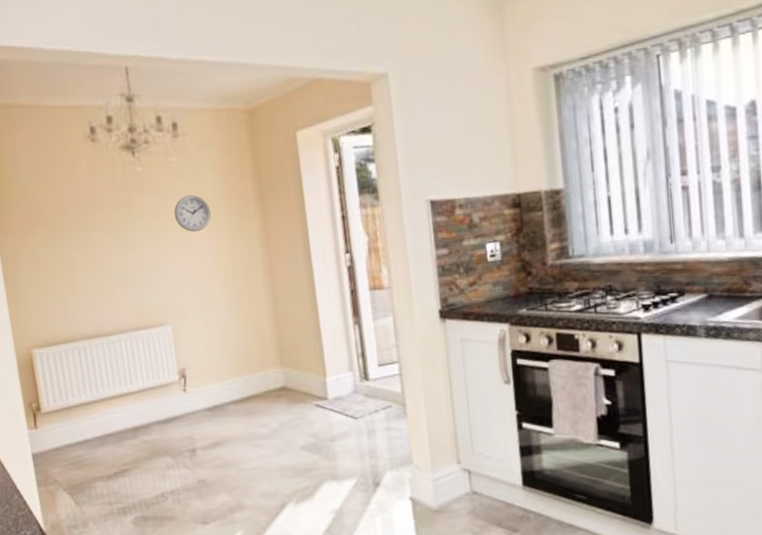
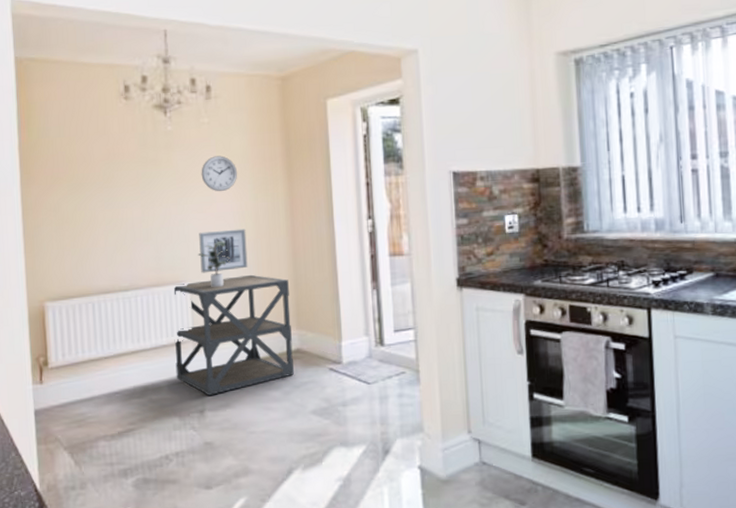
shelving unit: none [156,314,281,435] -> present [173,274,294,395]
wall art: none [176,268,228,315] -> present [199,229,248,273]
potted plant: none [177,281,211,328] -> present [198,240,231,287]

